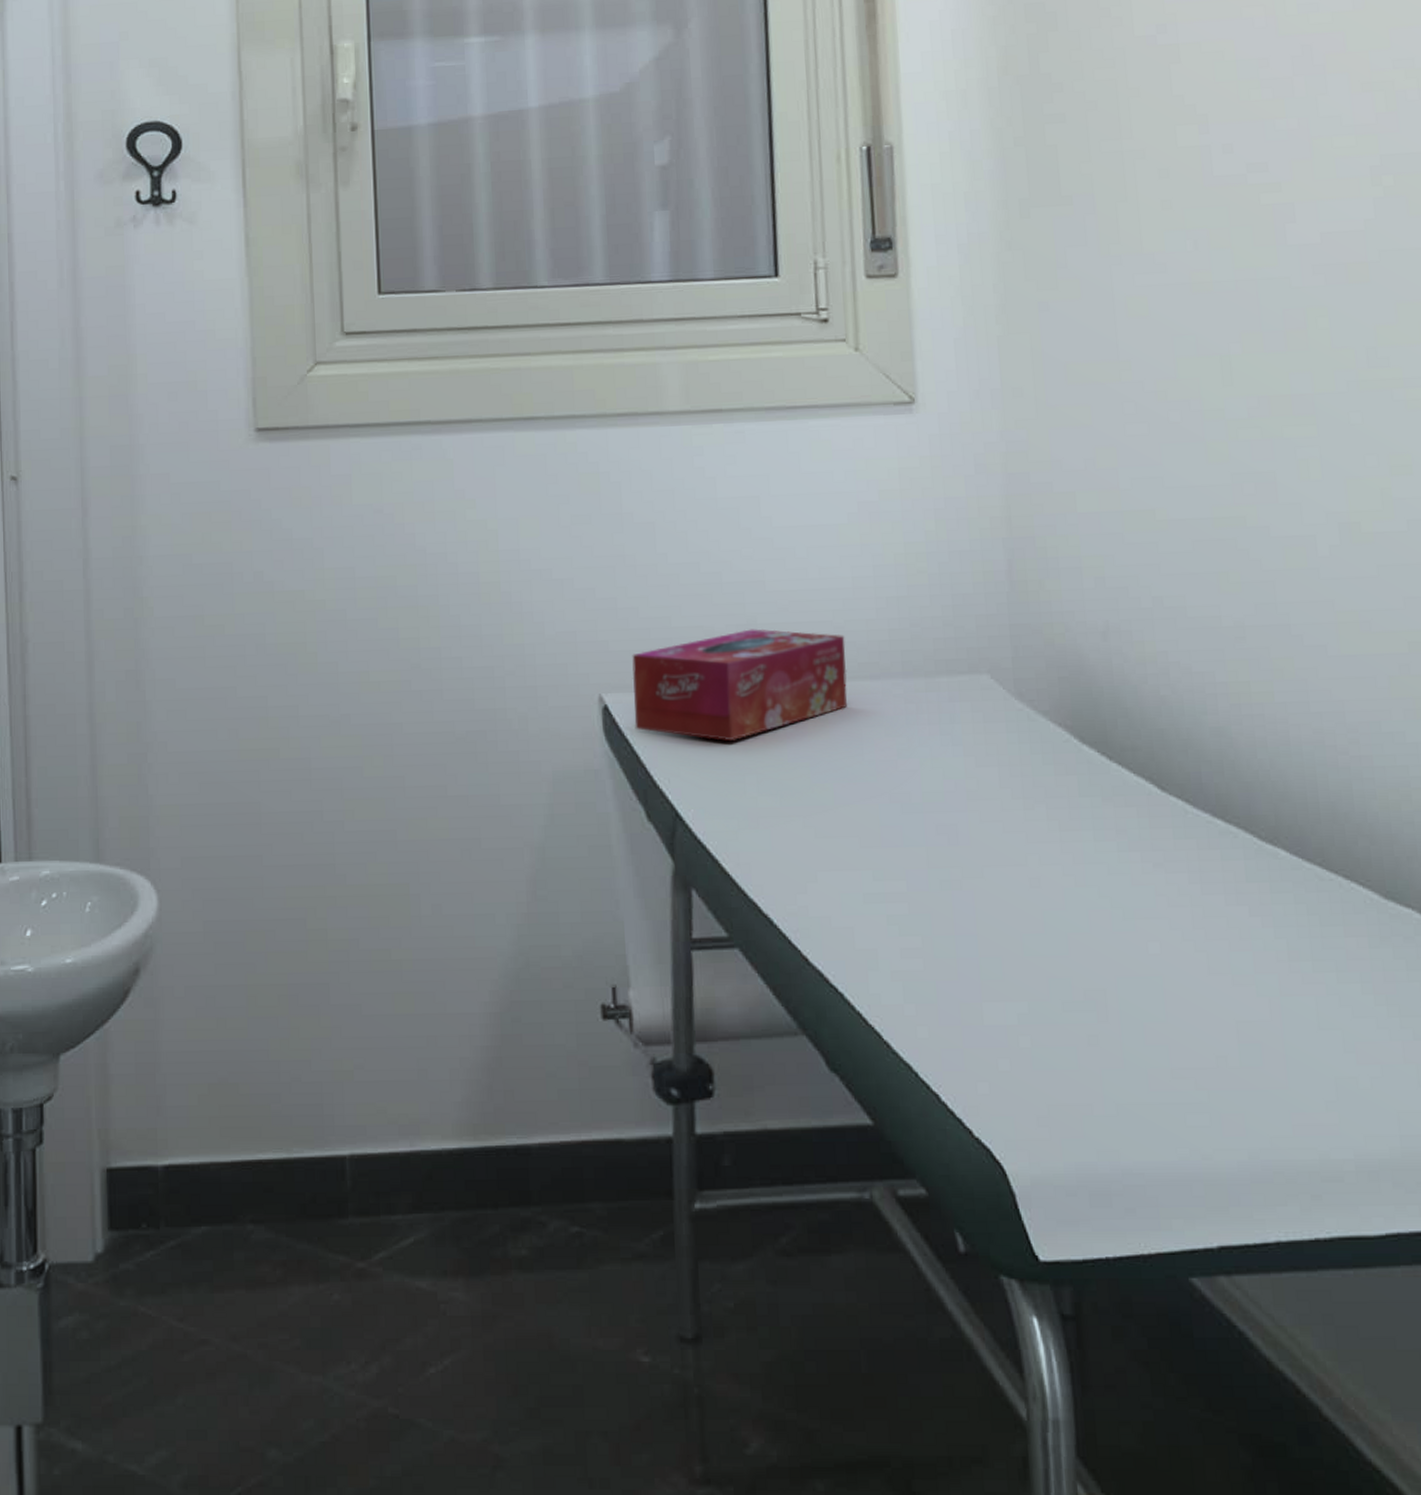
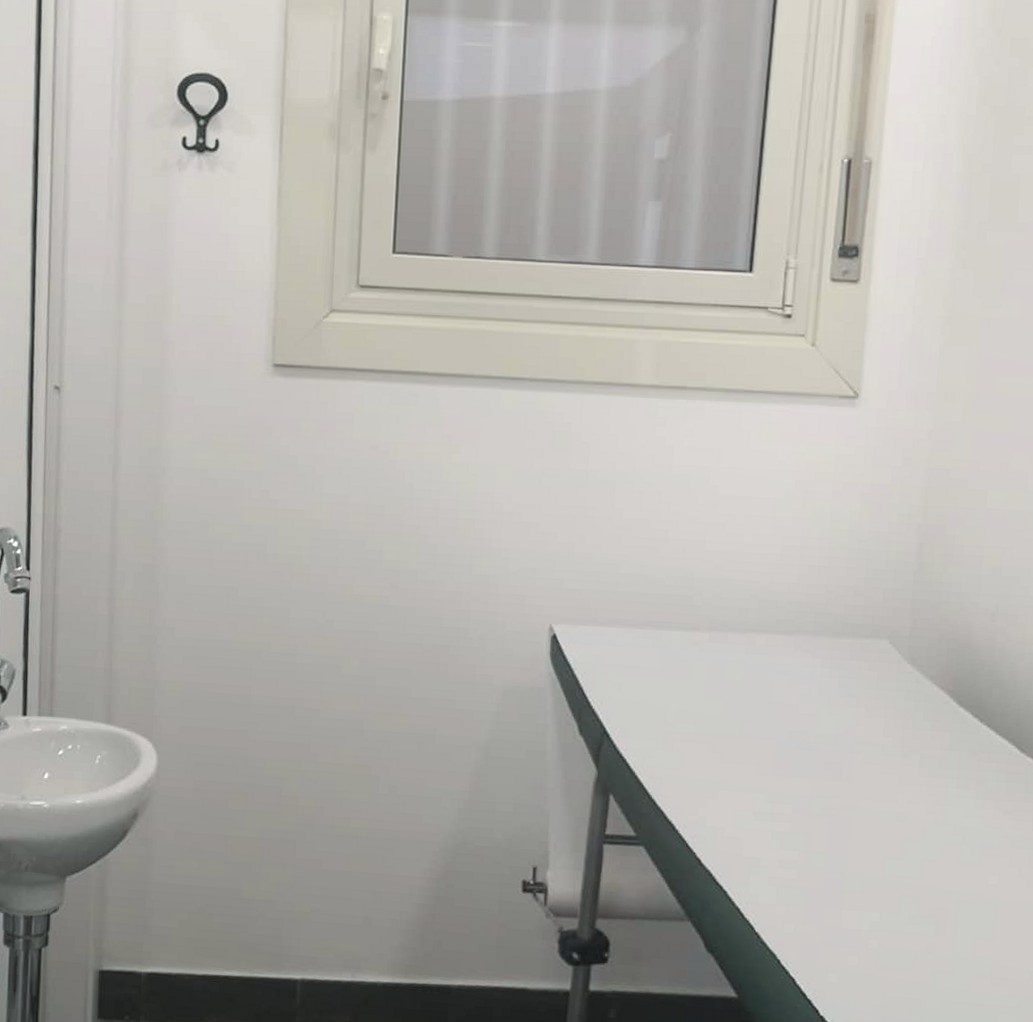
tissue box: present [632,628,848,741] -> none [577,581,768,674]

